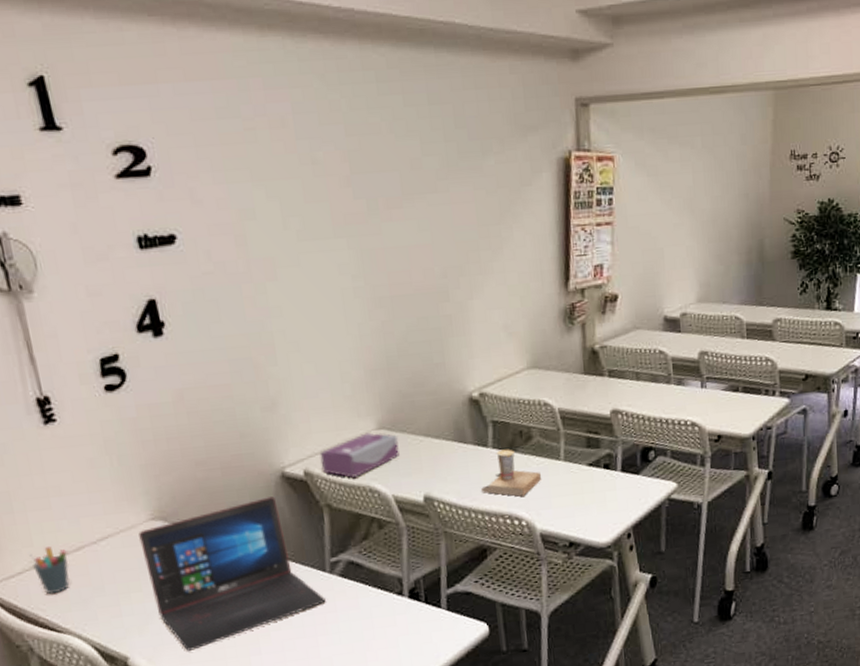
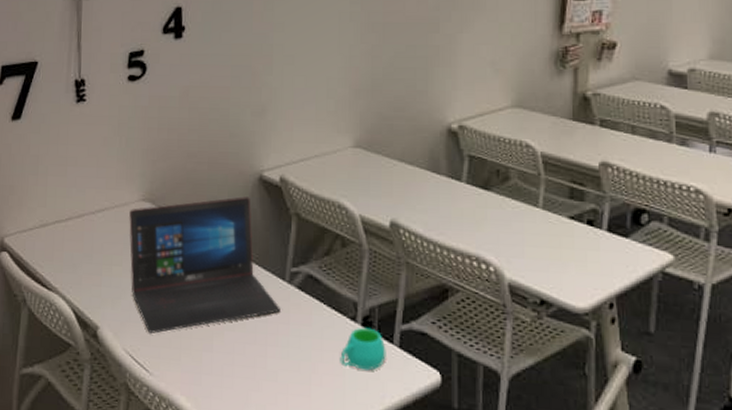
pen holder: present [27,547,70,595] -> none [40,210,70,254]
tissue box: present [319,432,400,478] -> none [296,149,373,191]
mug: none [392,598,436,639] -> present [340,327,386,371]
cup: present [481,449,541,497] -> none [450,186,515,239]

